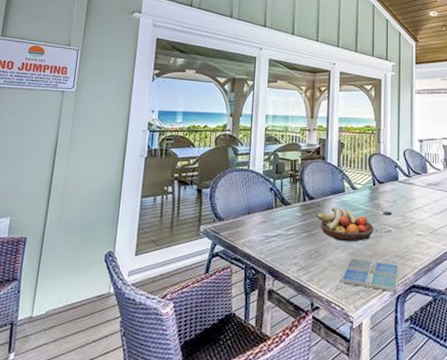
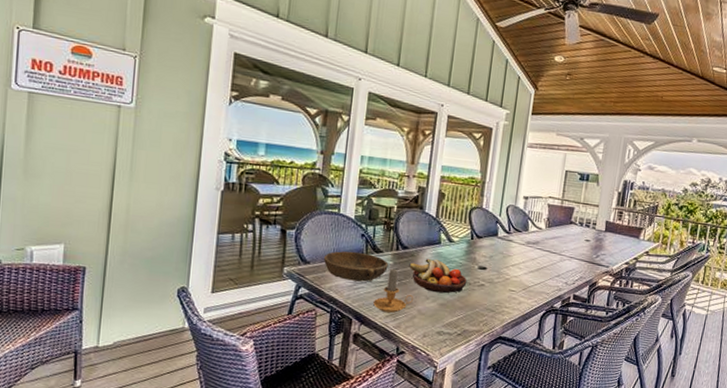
bowl: none [237,205,297,235] -> present [324,251,389,282]
candle: none [285,220,324,265] -> present [373,268,414,313]
drink coaster: present [341,258,400,292] -> none [428,308,489,342]

